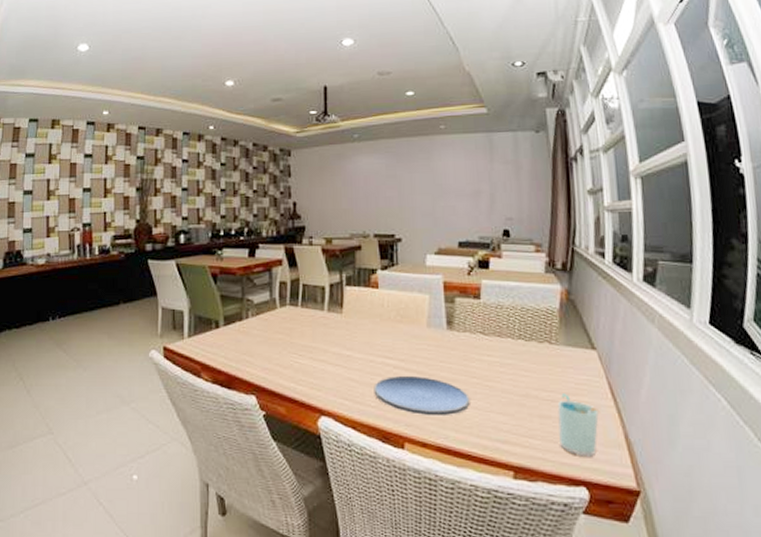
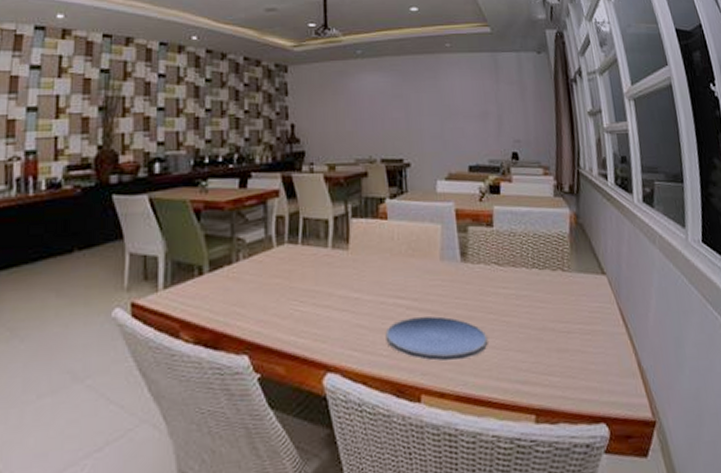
cup: present [557,393,600,457] -> none [573,323,614,390]

